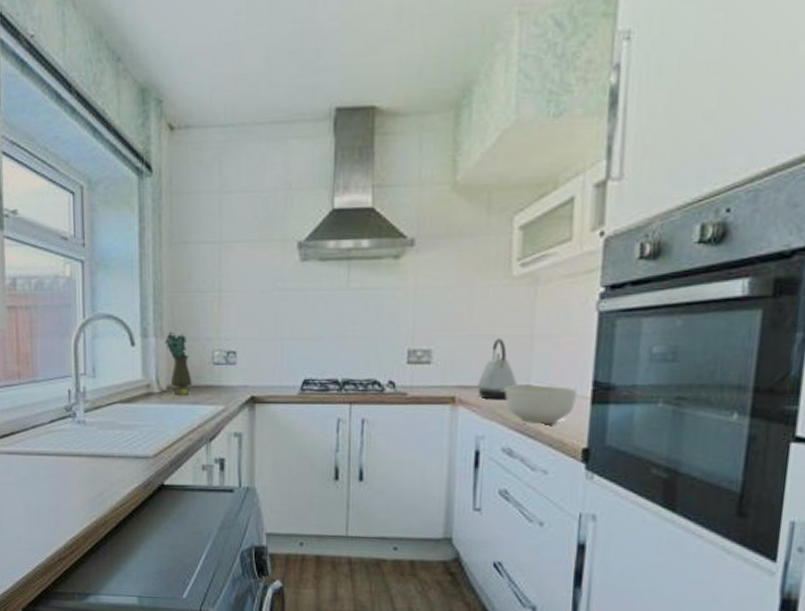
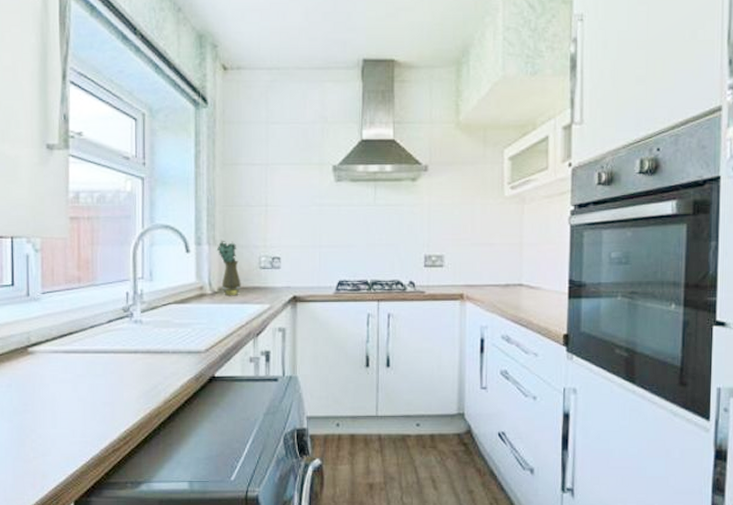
kettle: present [476,338,518,400] -> none [480,245,512,296]
bowl: present [505,386,578,425] -> none [502,284,558,316]

